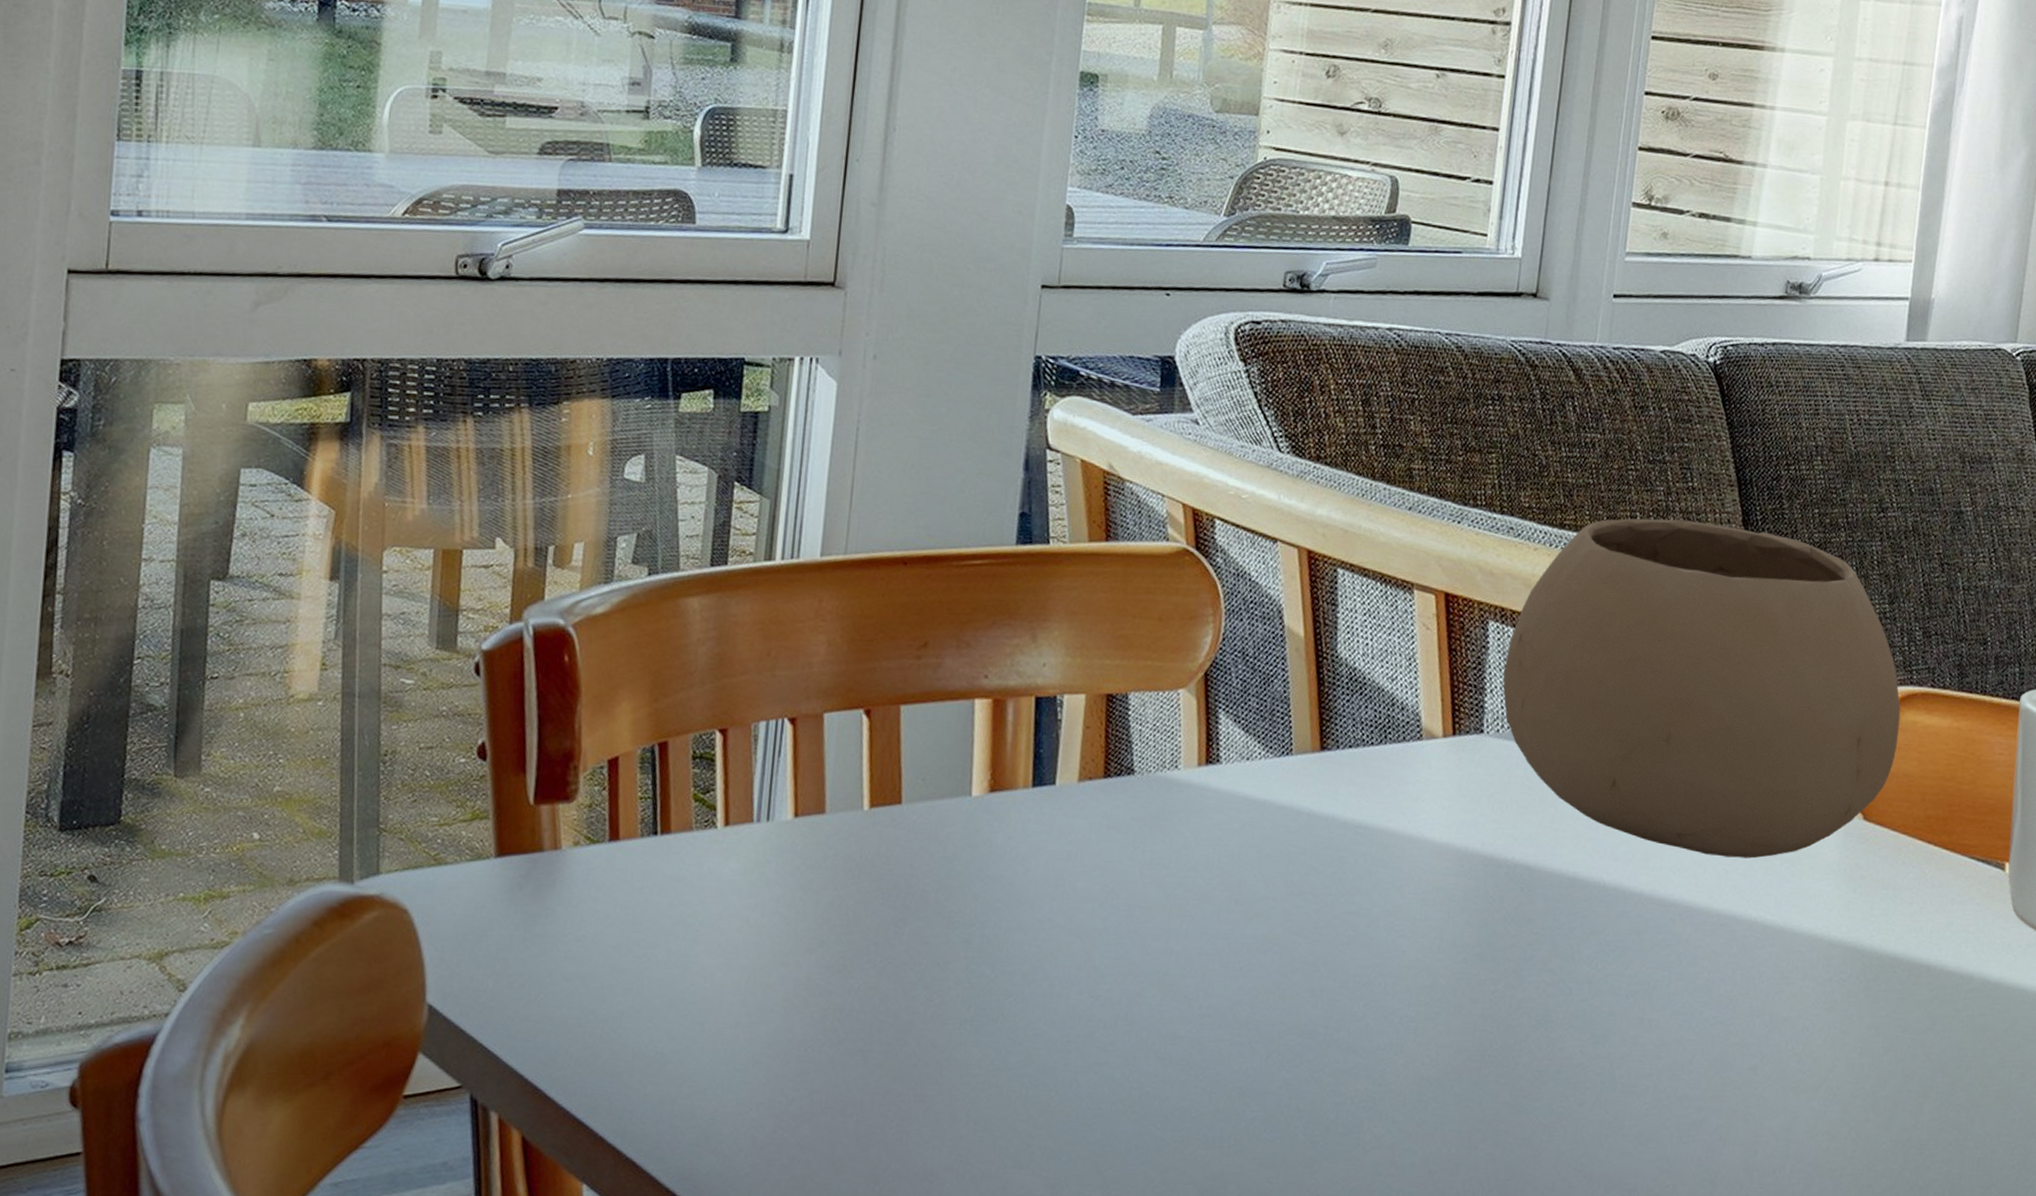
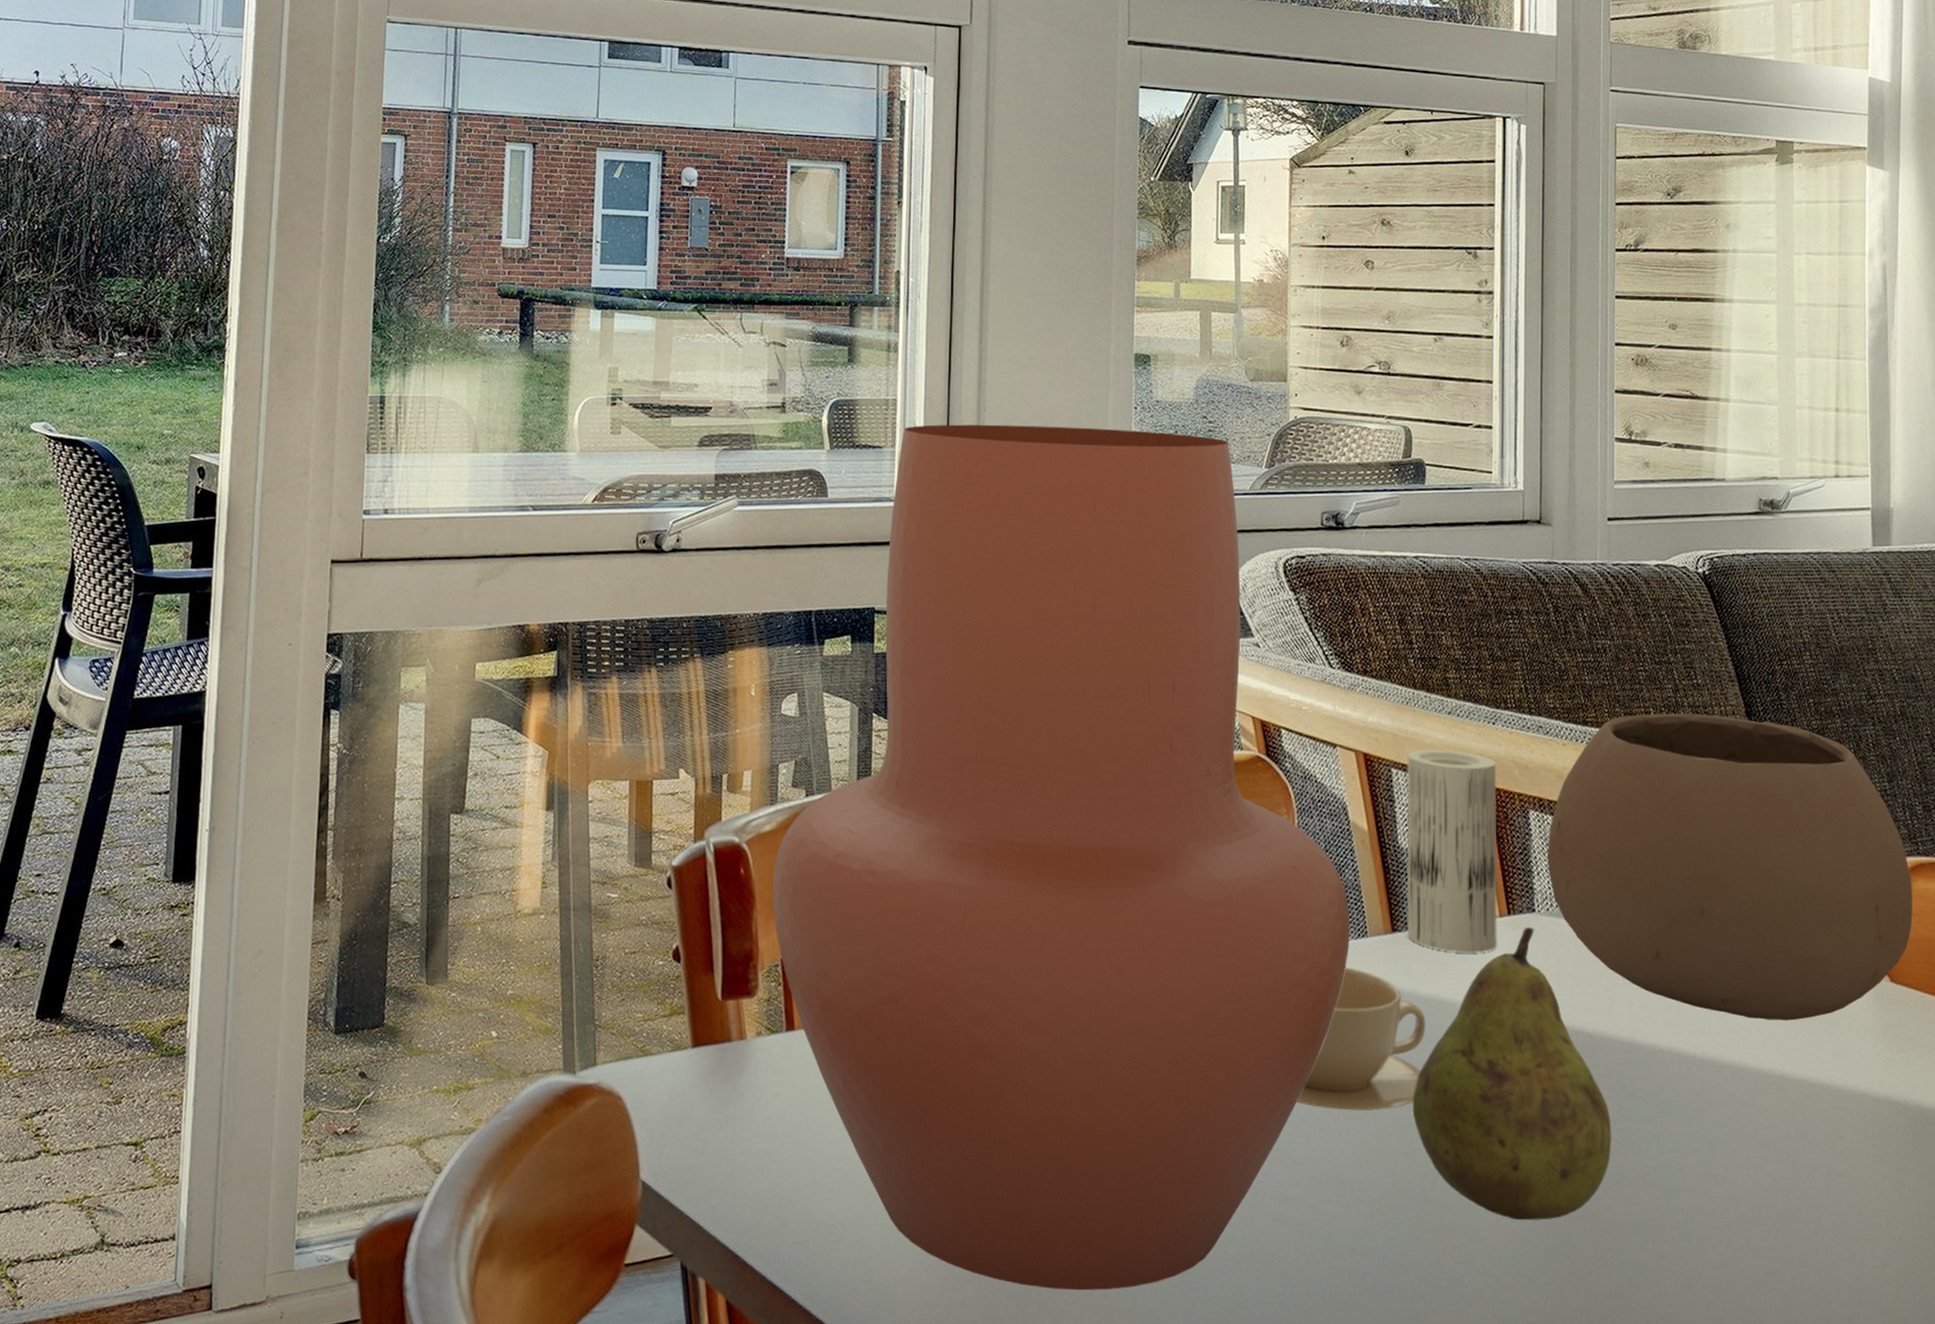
vase: none [600,143,1275,1132] -> present [772,424,1351,1291]
teacup: none [1194,788,1349,945] -> present [1296,967,1427,1112]
fruit: none [1324,750,1543,1064] -> present [1412,927,1612,1220]
candle: none [1337,548,1458,776] -> present [1406,749,1498,953]

